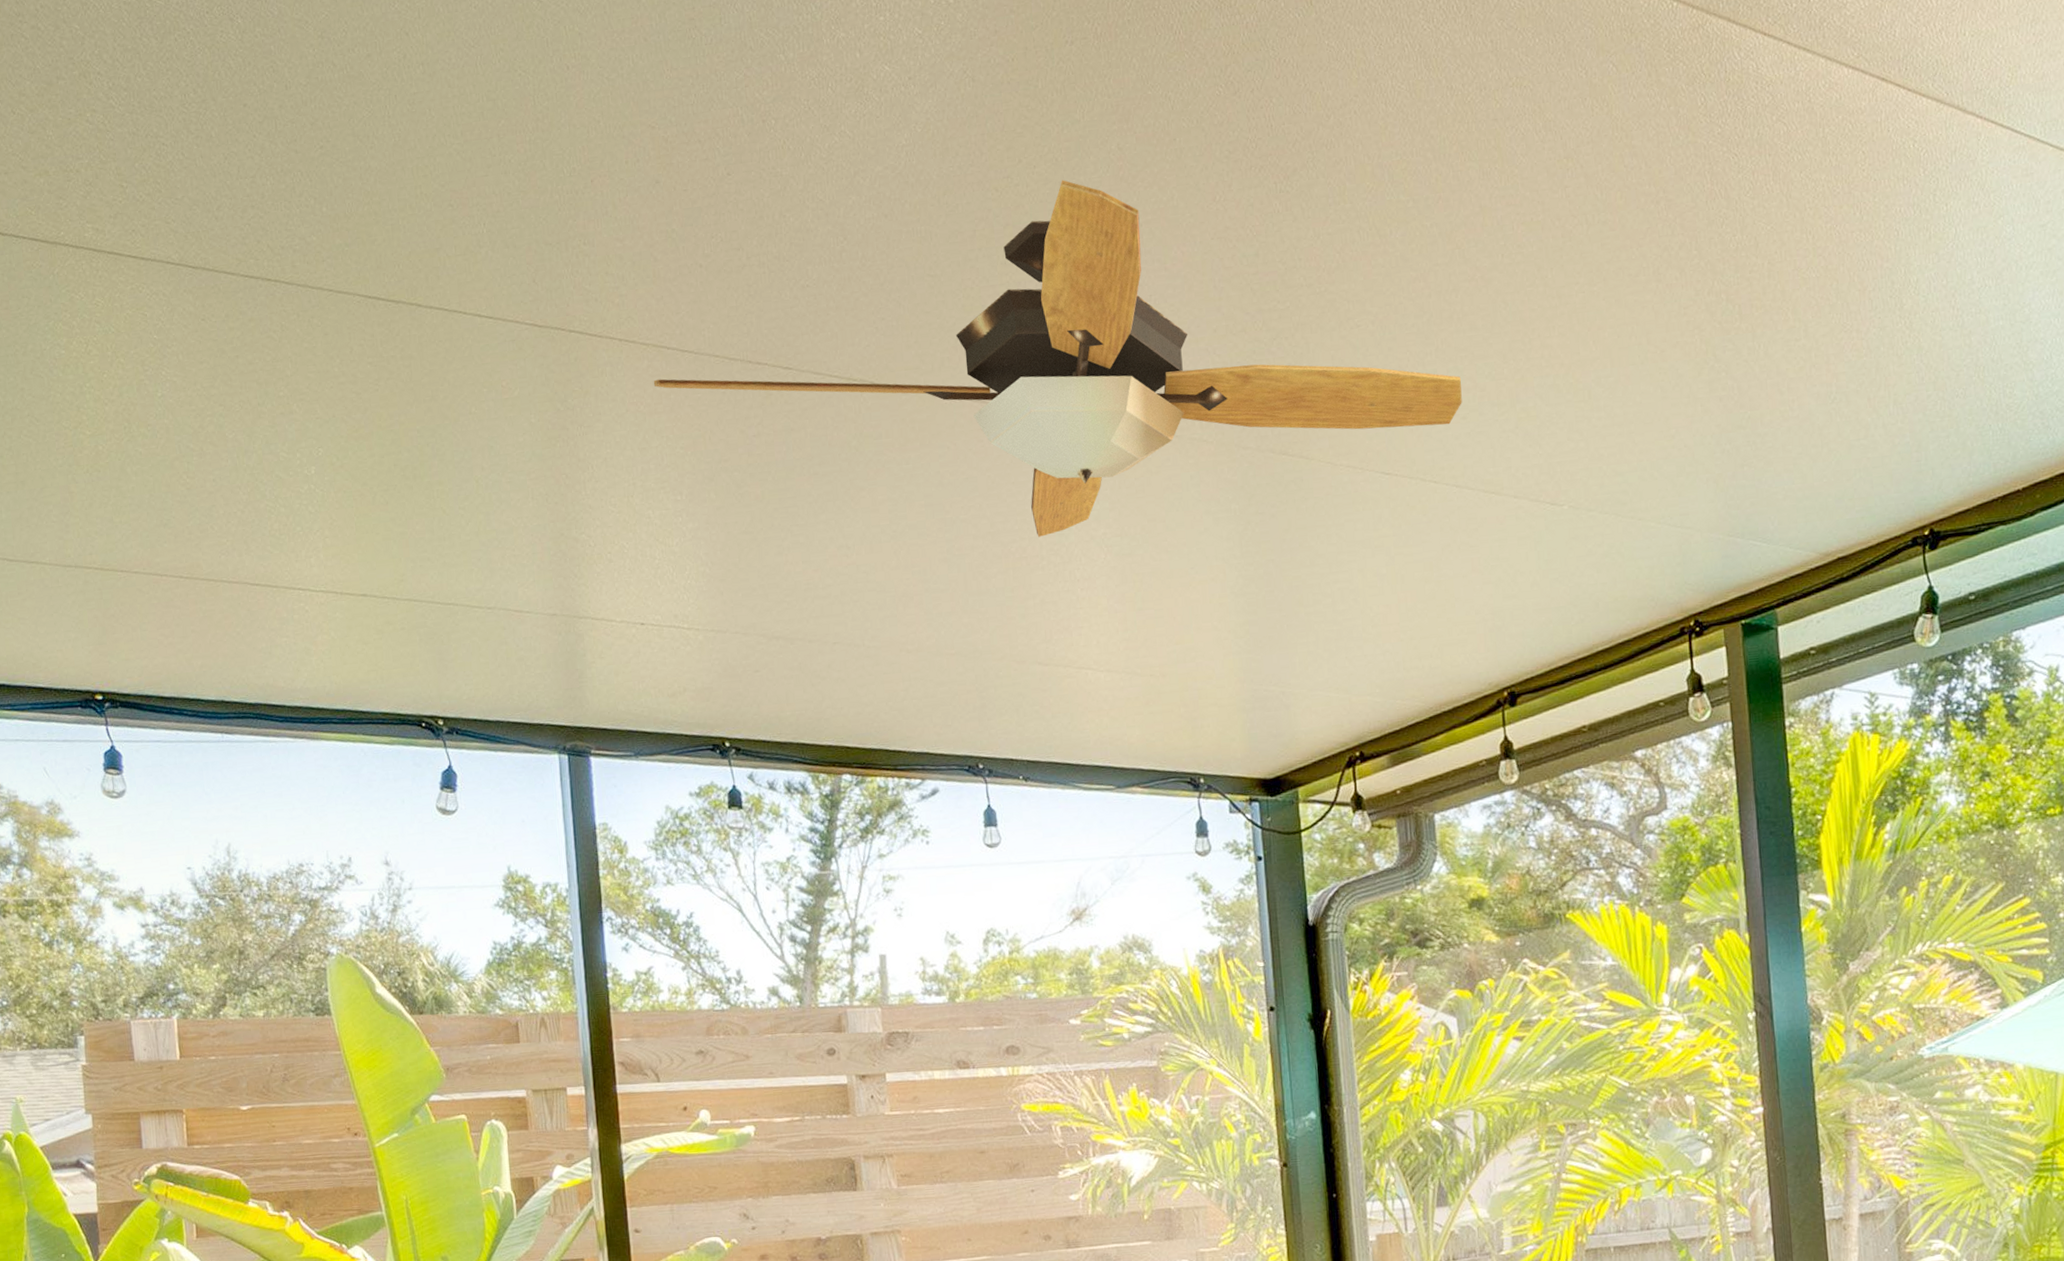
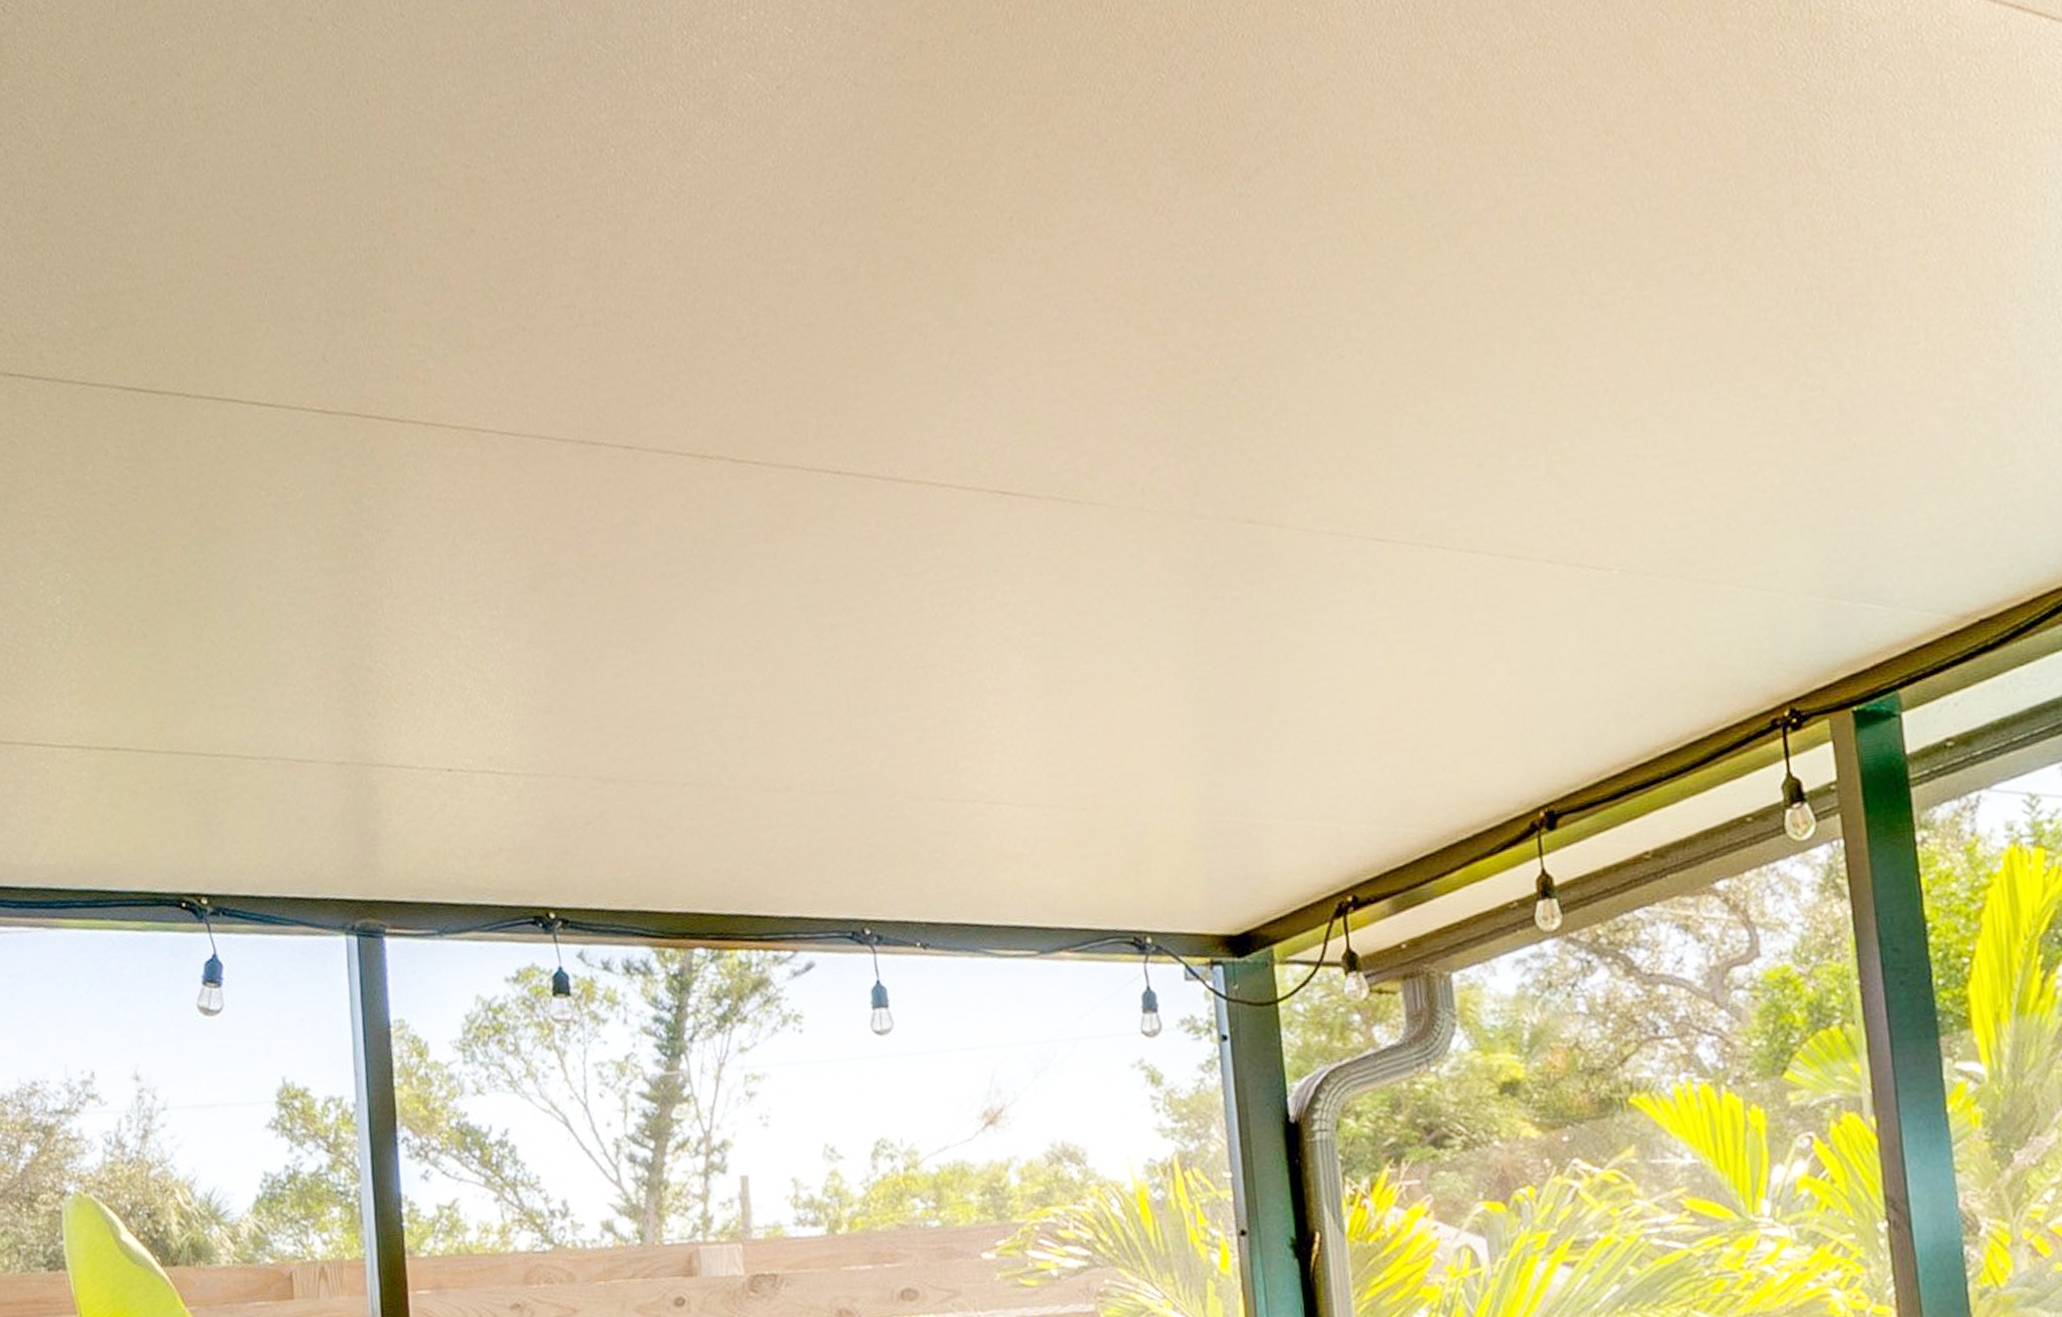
ceiling fan: present [653,180,1462,537] -> none [465,198,1478,641]

